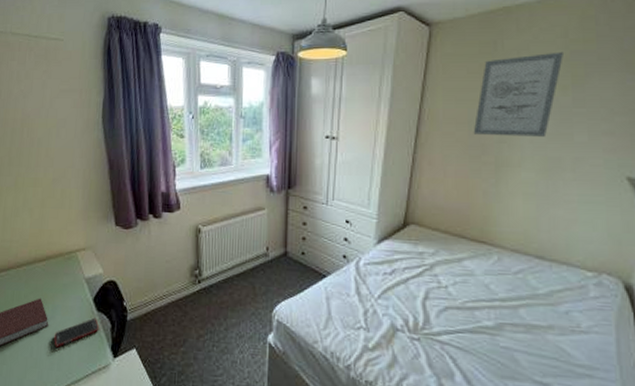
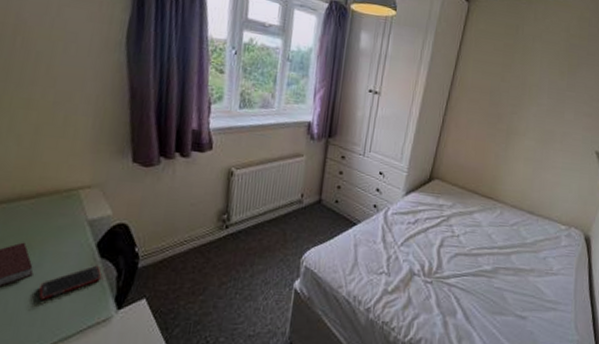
wall art: present [473,51,565,137] -> none [493,41,566,112]

